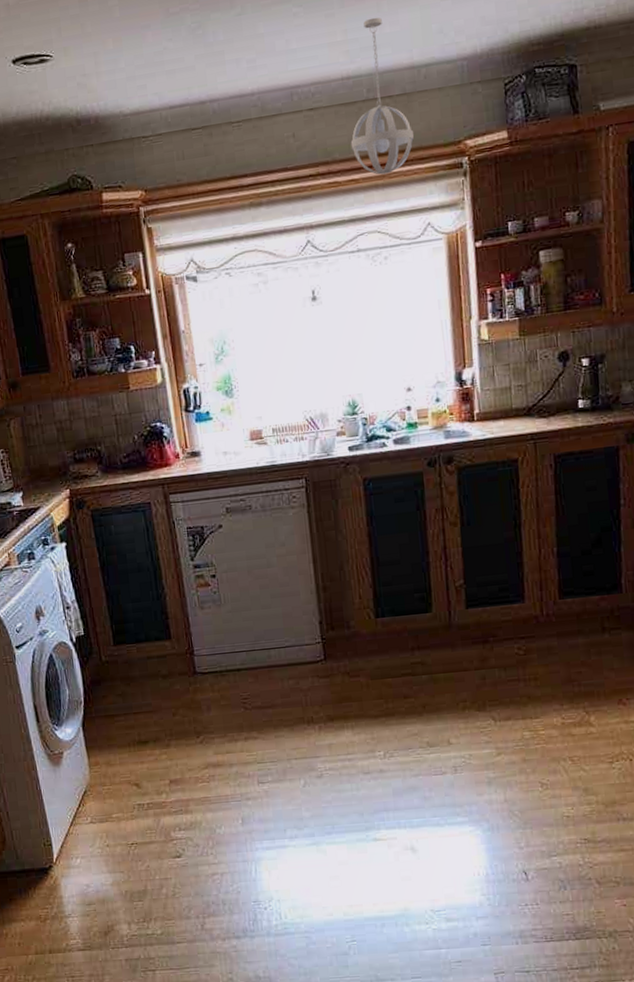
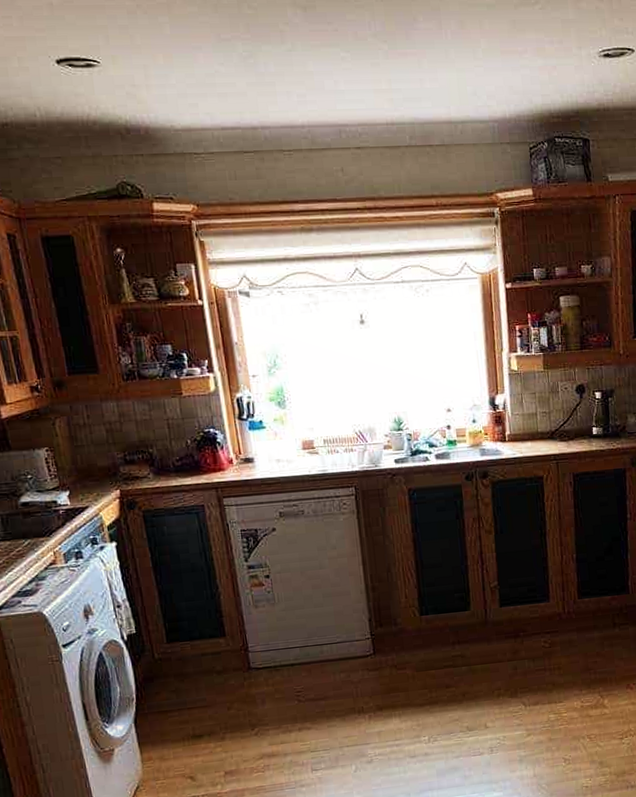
pendant light: present [350,17,414,175] -> none [395,72,452,215]

